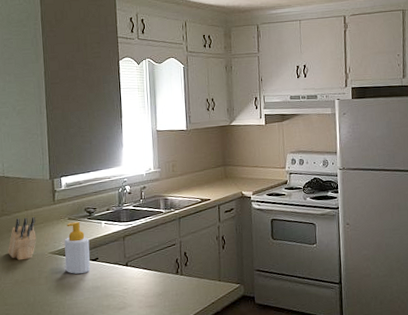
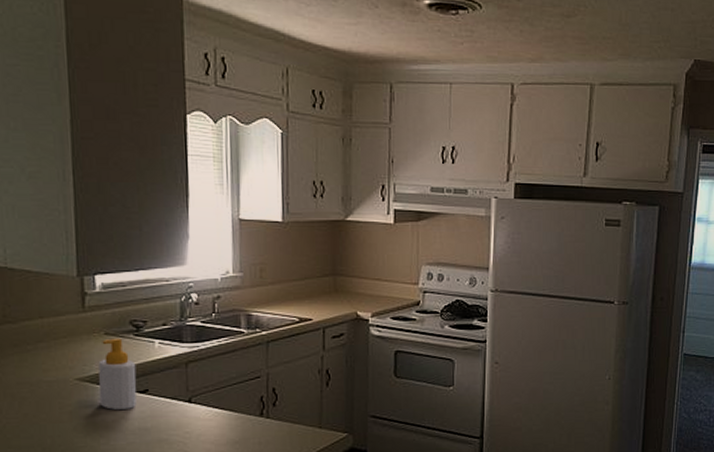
knife block: present [8,216,37,261] -> none [12,327,57,388]

